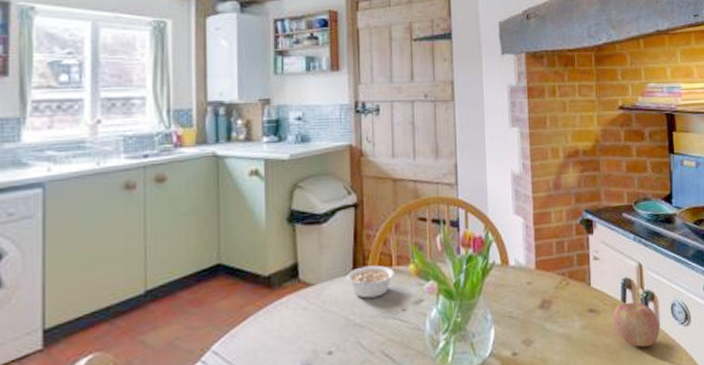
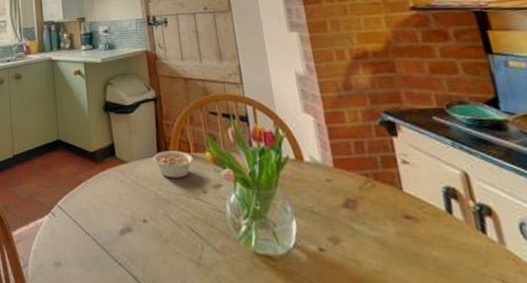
apple: present [613,302,661,347] -> none [437,213,508,268]

